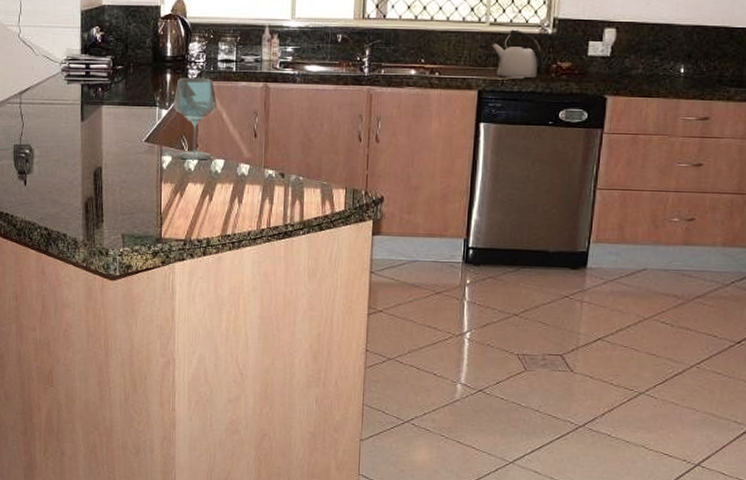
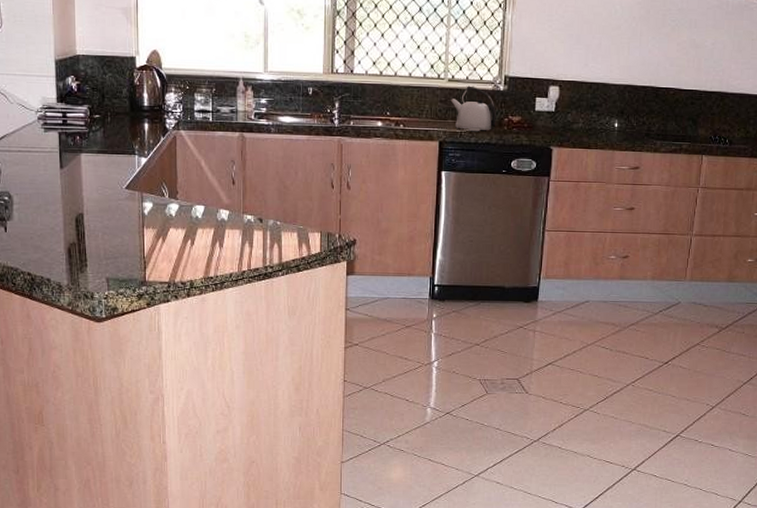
wine glass: present [173,77,217,160] -> none [152,126,195,206]

